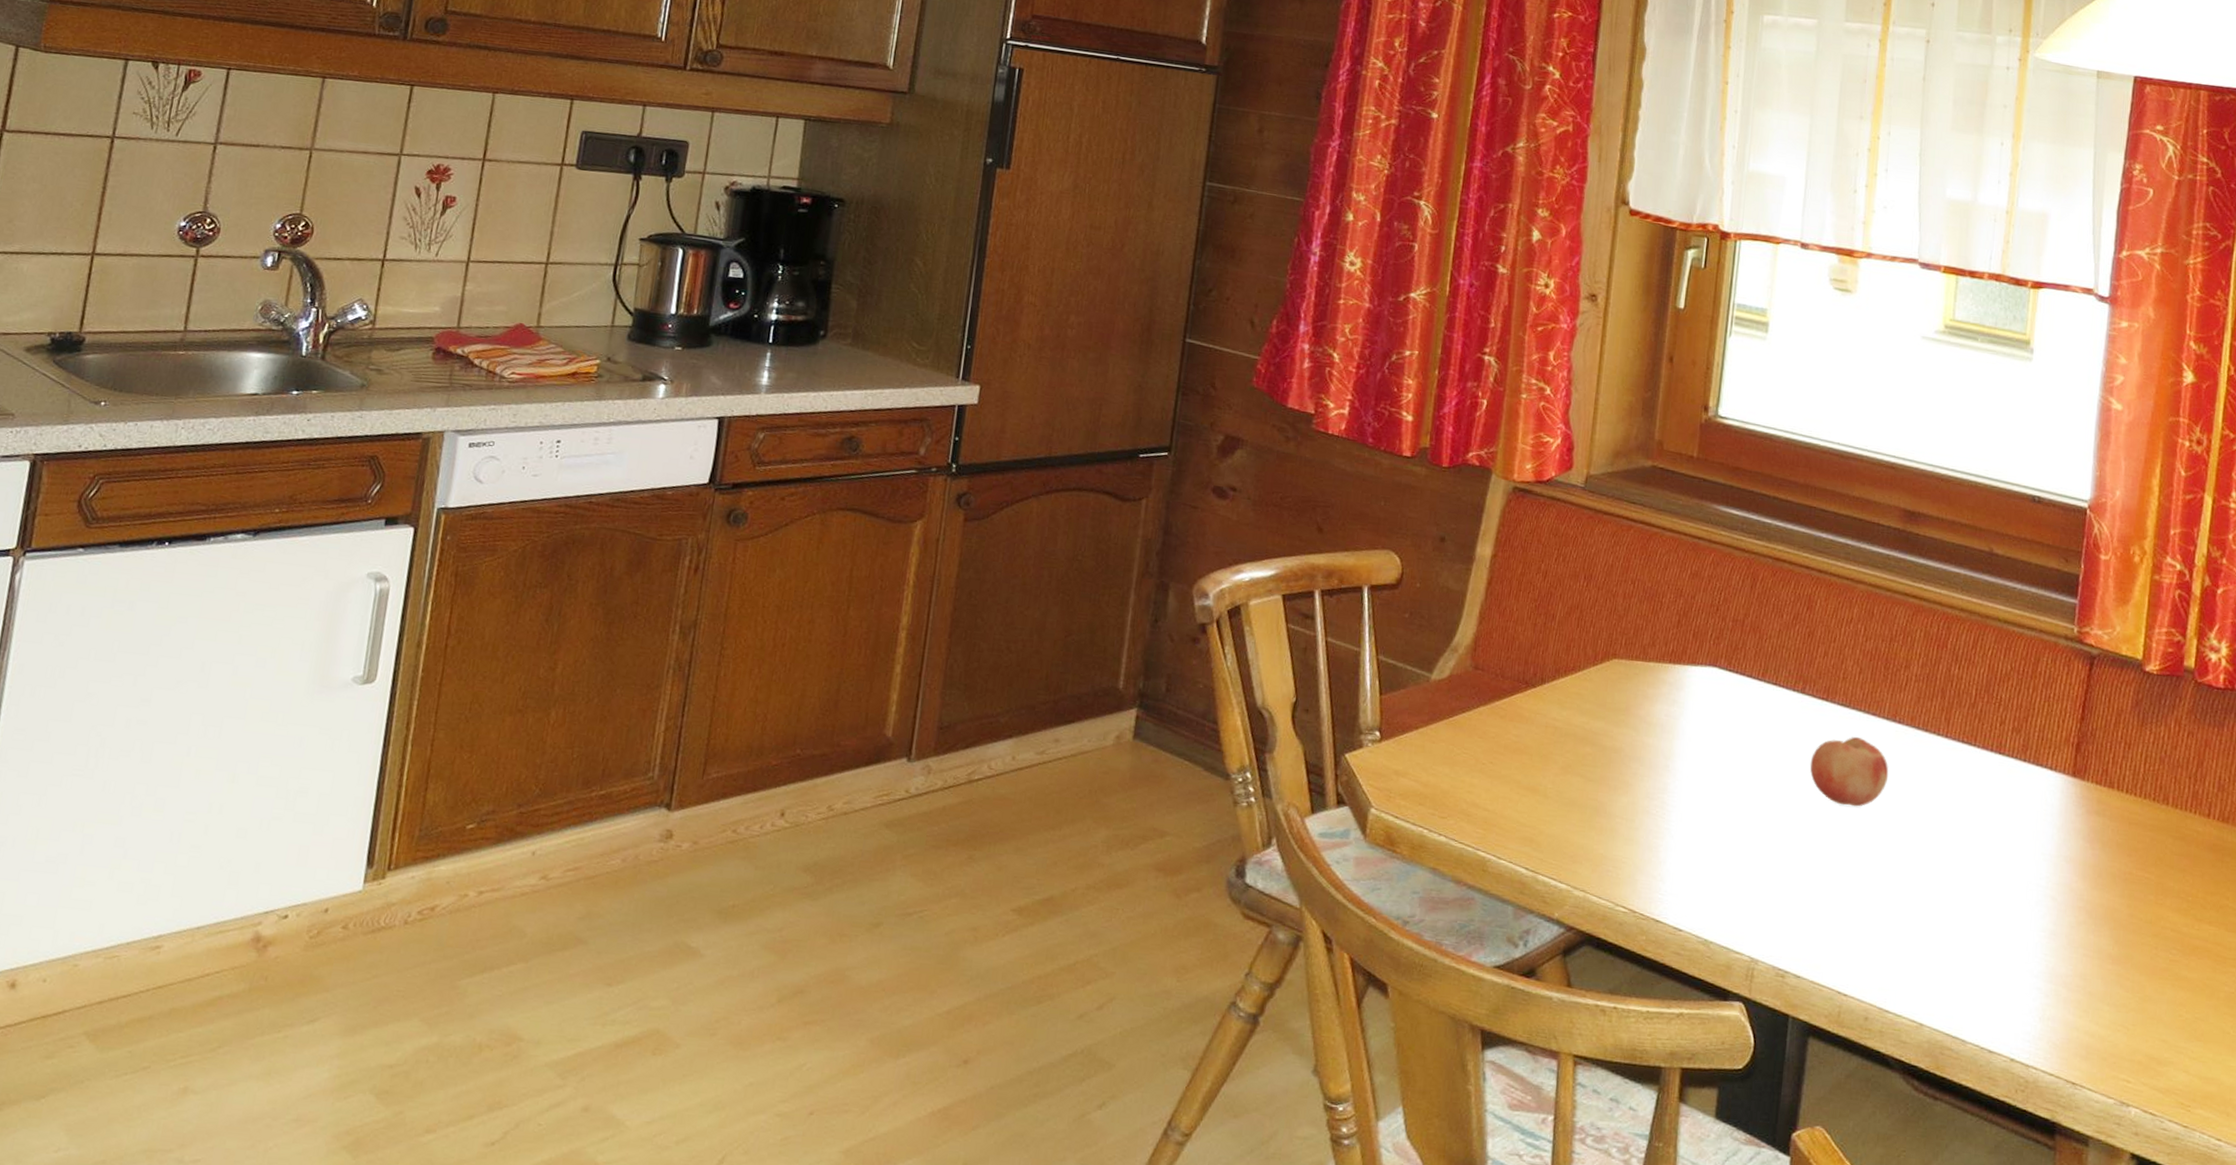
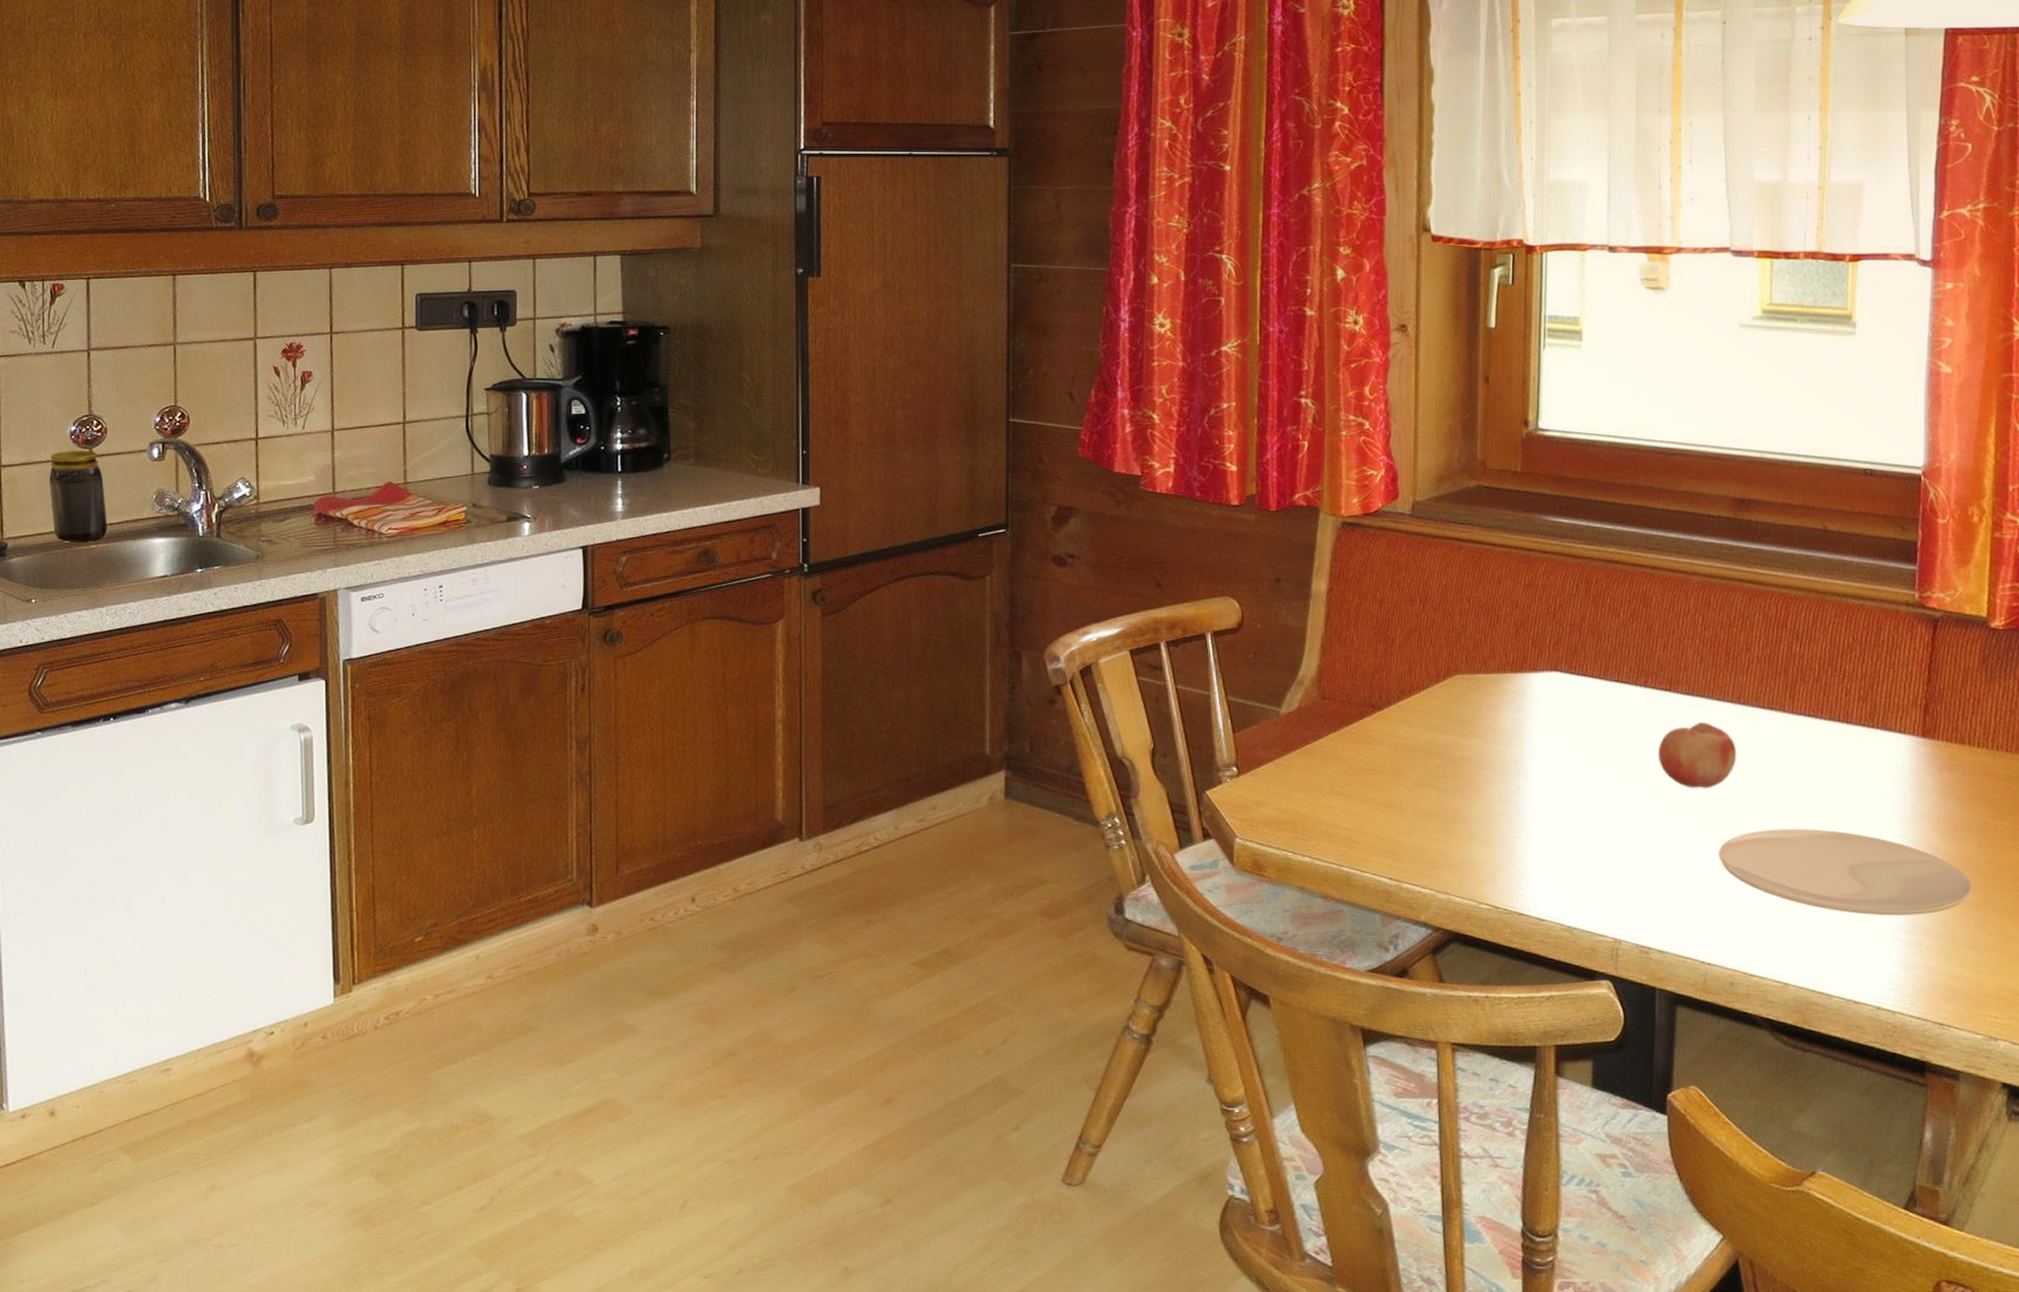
jar: none [140,246,207,347] -> present [49,451,108,542]
plate: none [1863,857,2113,964] -> present [1719,829,1972,916]

